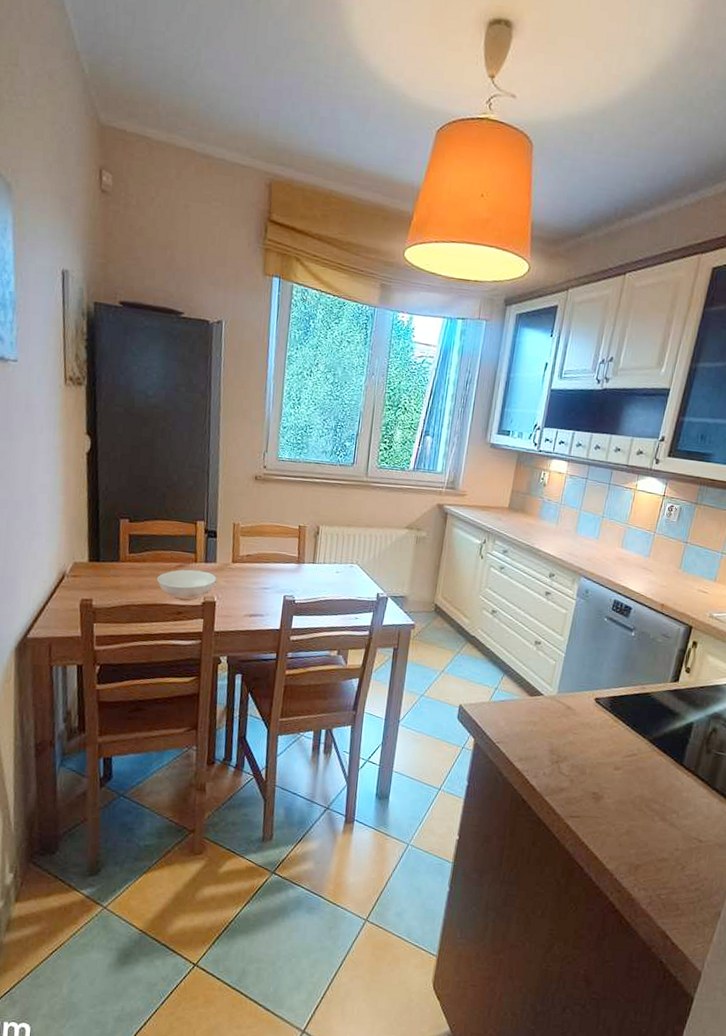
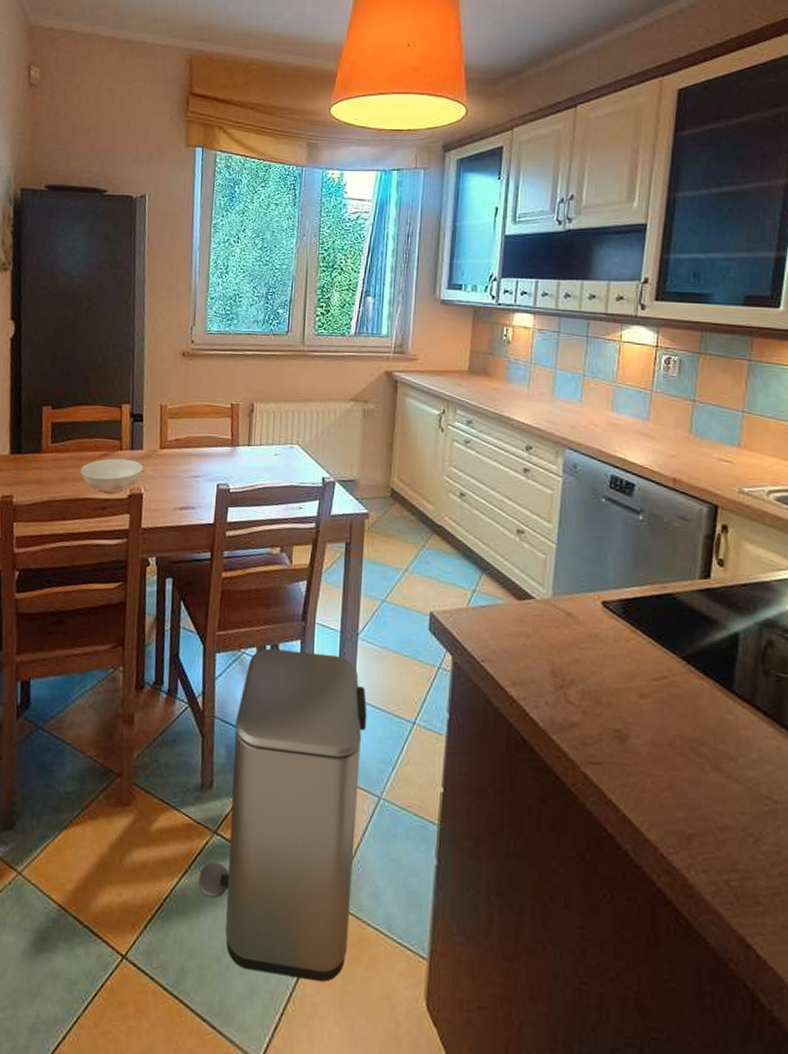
pedal bin: none [258,732,403,974] -> present [198,648,368,982]

